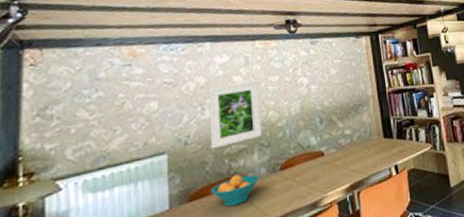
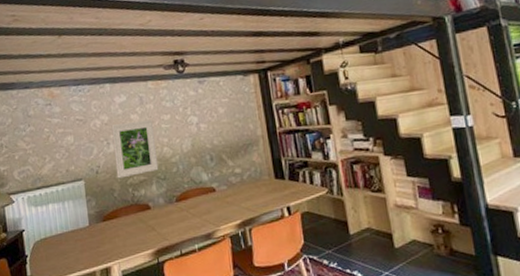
fruit bowl: present [211,174,259,207] -> none [119,202,158,229]

